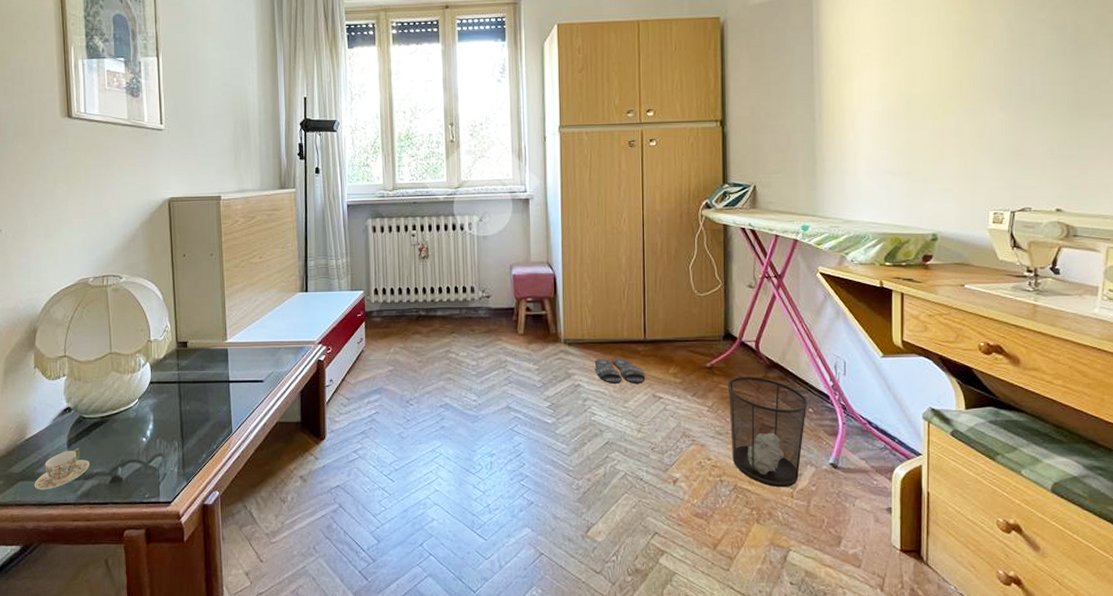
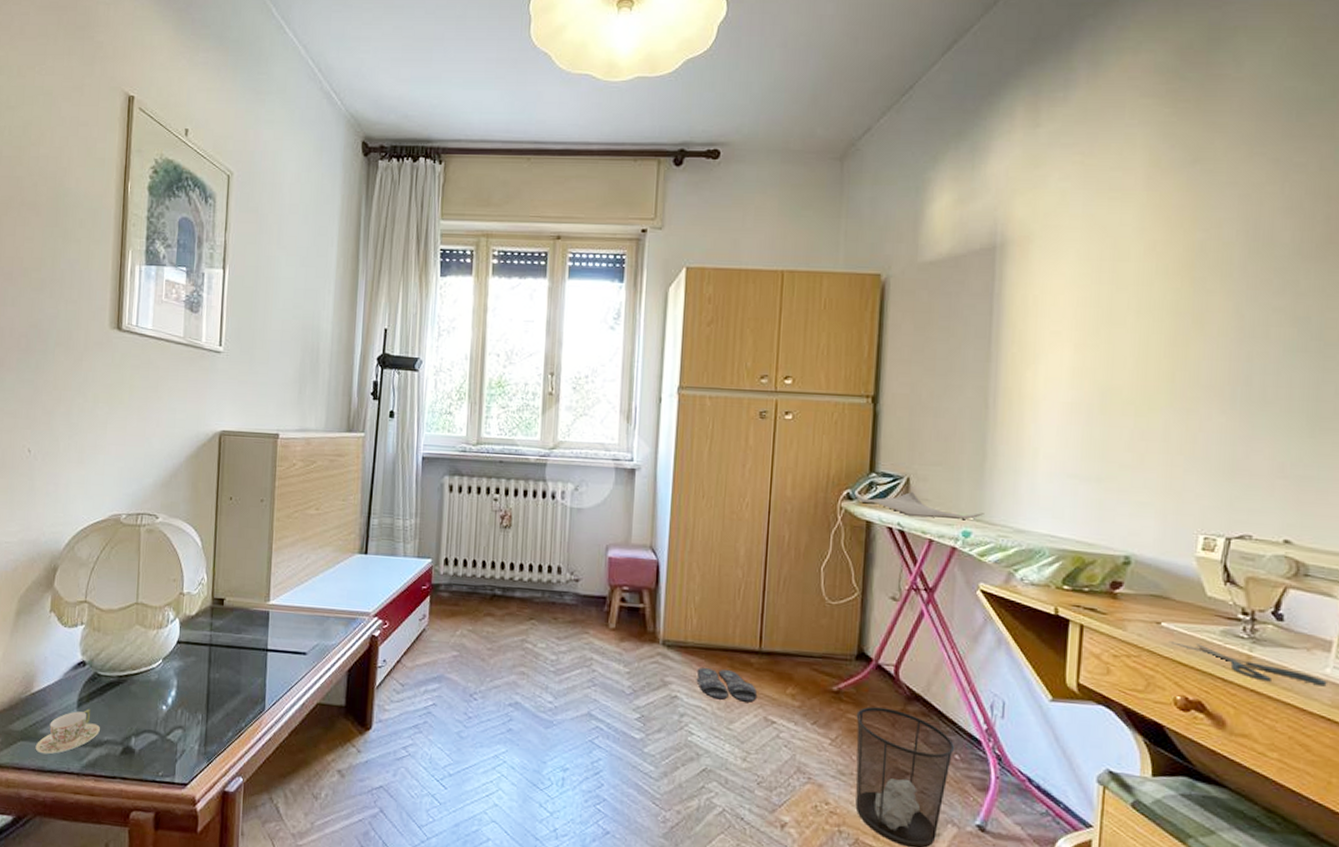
fabric swatch: none [713,196,818,217] -> present [855,491,984,519]
shears: none [971,299,1096,324] -> present [1169,641,1327,687]

